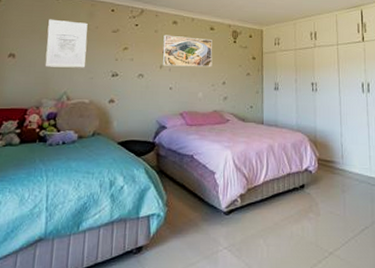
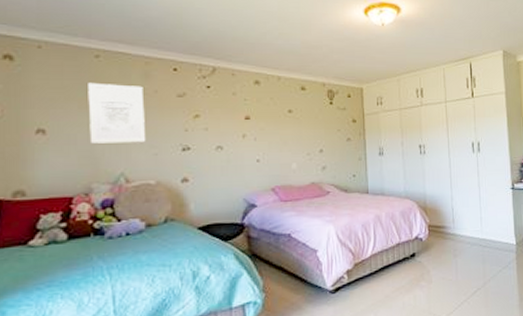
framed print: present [162,35,213,68] -> none [244,97,306,135]

